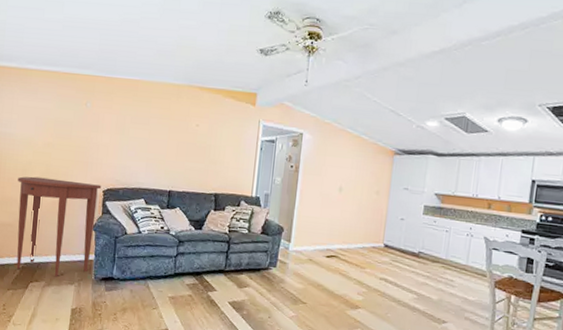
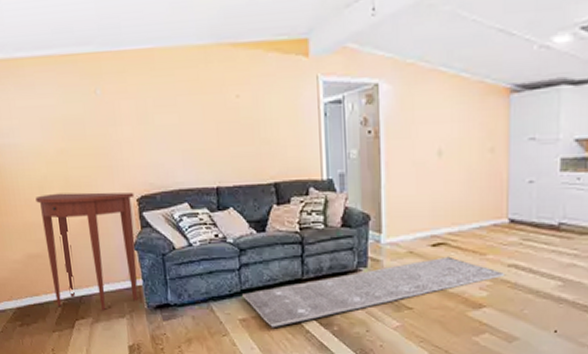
rug: none [175,266,378,307] -> present [242,256,506,329]

